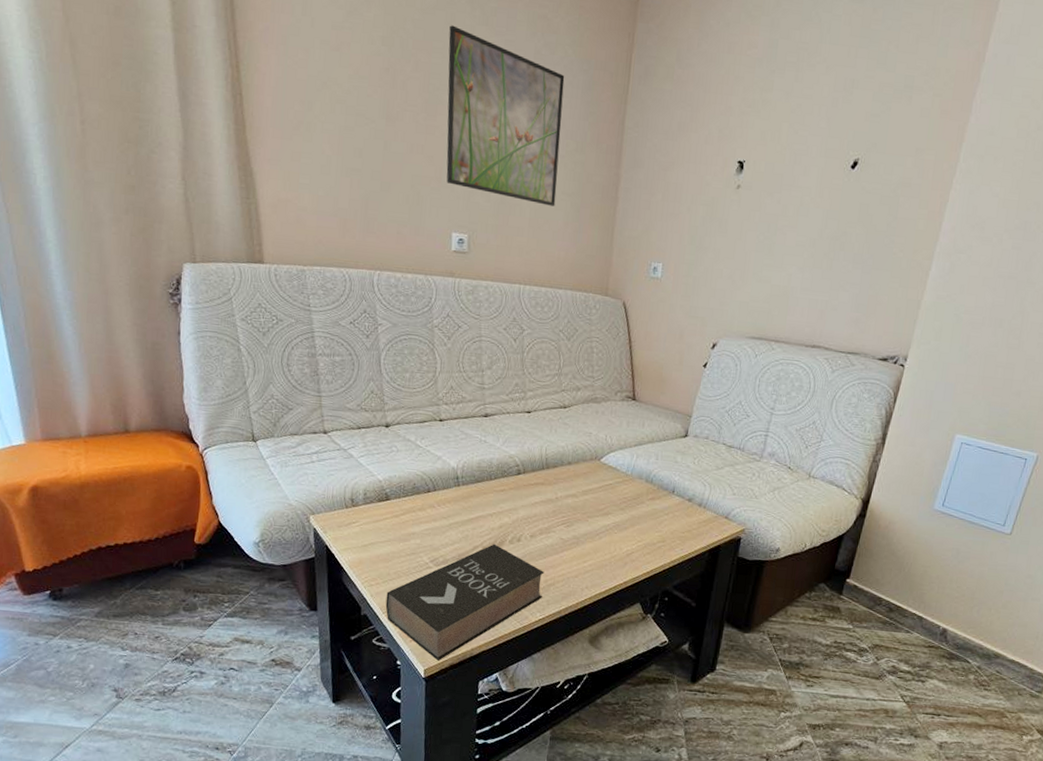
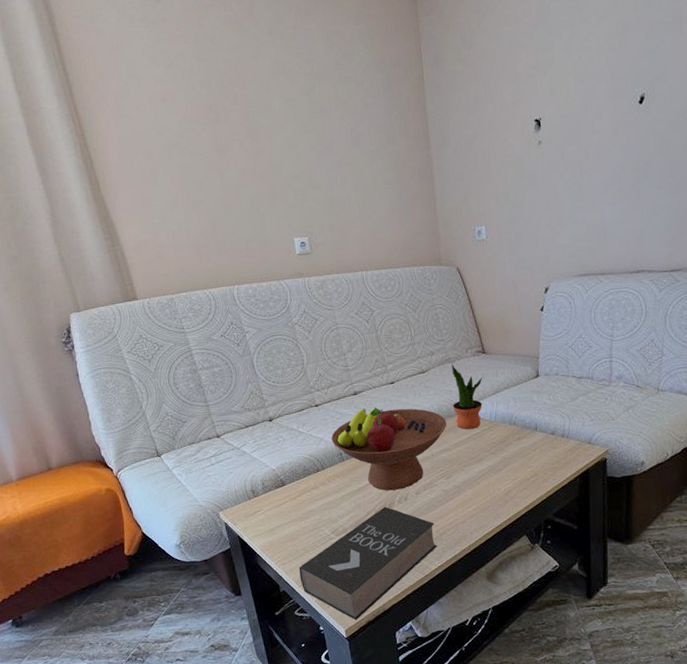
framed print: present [446,25,565,206] -> none [256,57,379,197]
fruit bowl: none [449,434,580,529] -> present [331,408,447,491]
potted plant: none [589,404,626,479] -> present [451,363,482,430]

